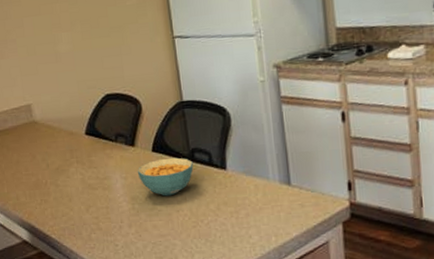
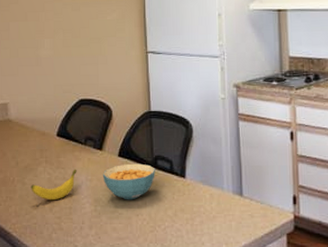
banana: none [64,167,110,201] -> present [31,169,77,201]

